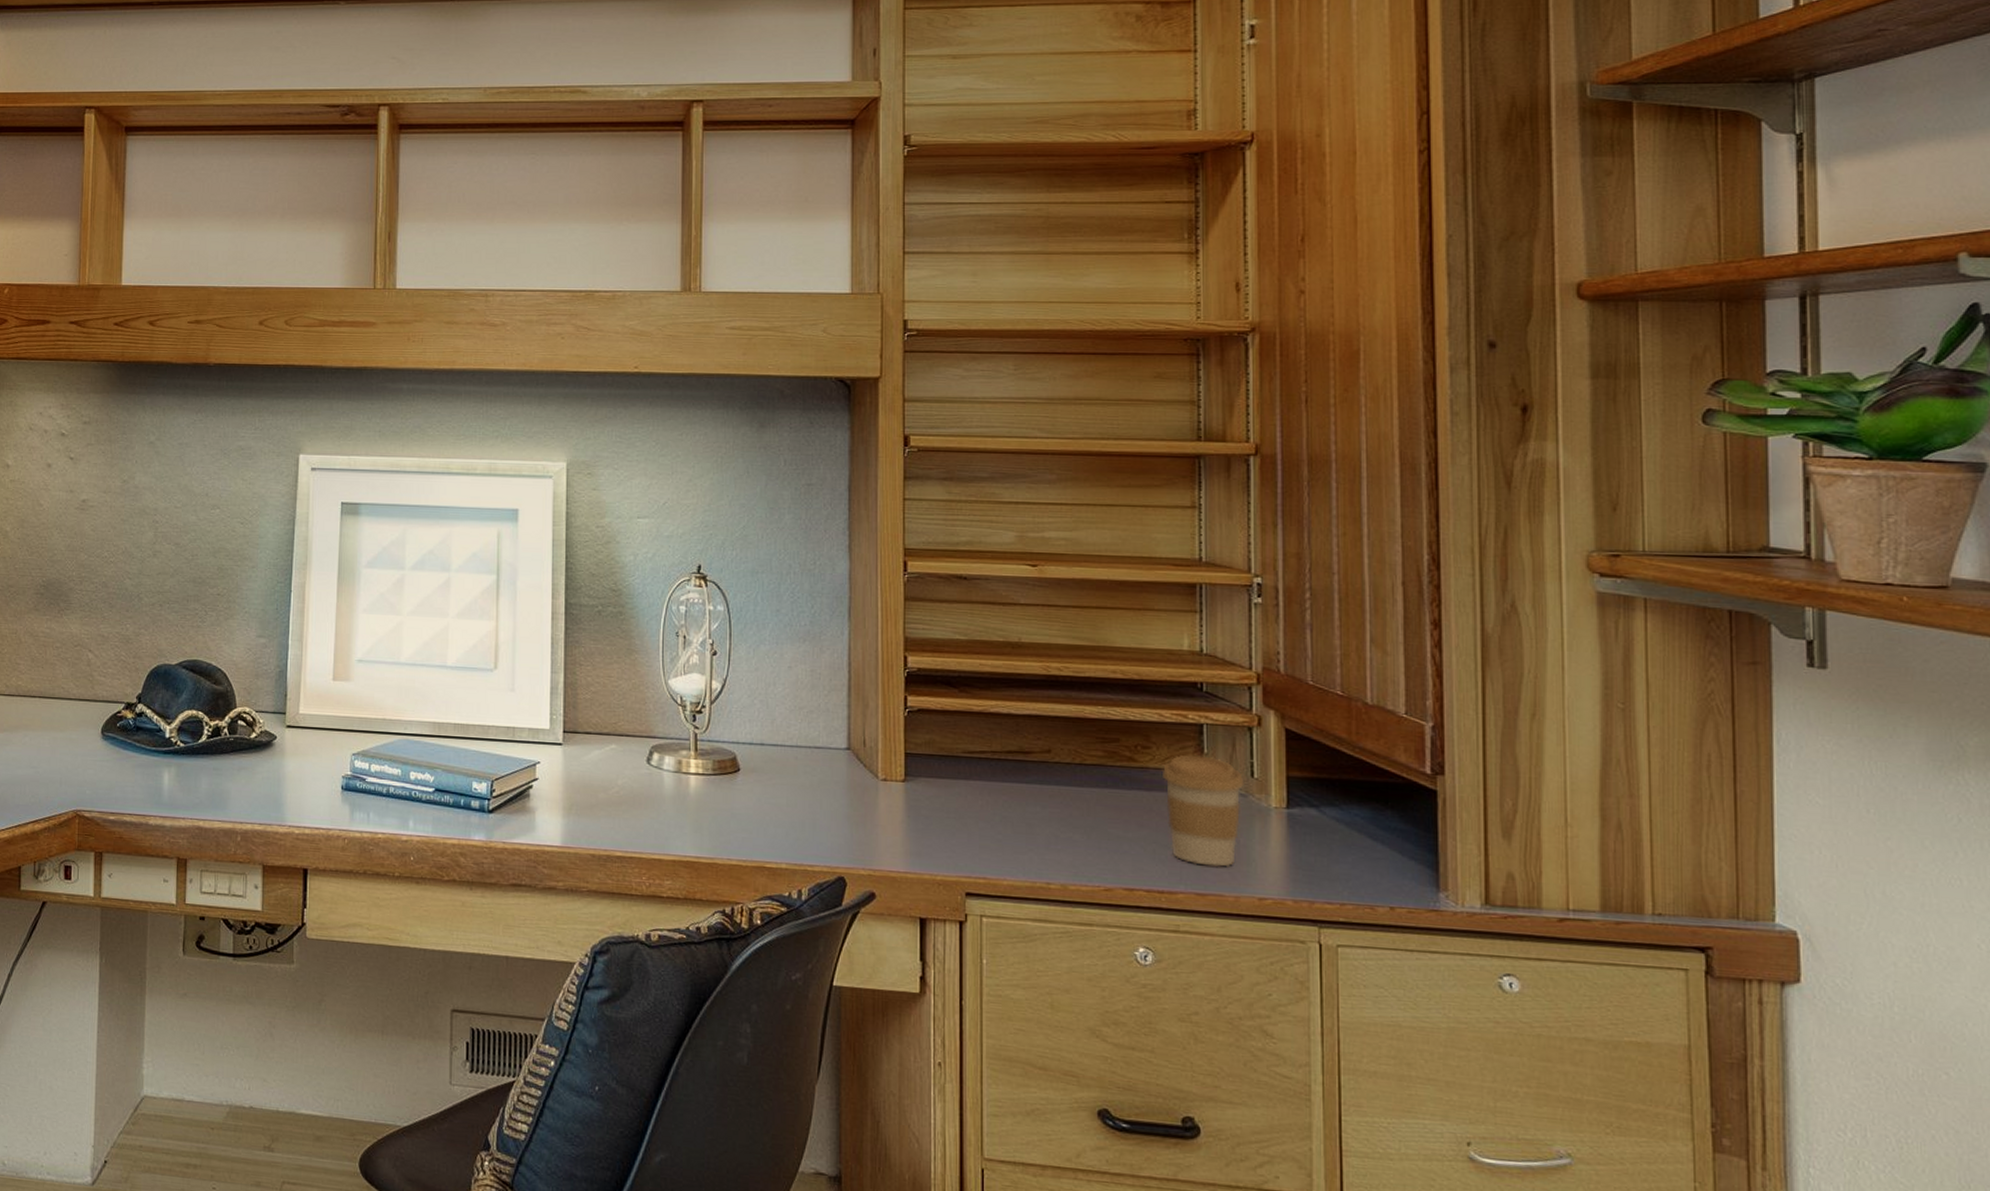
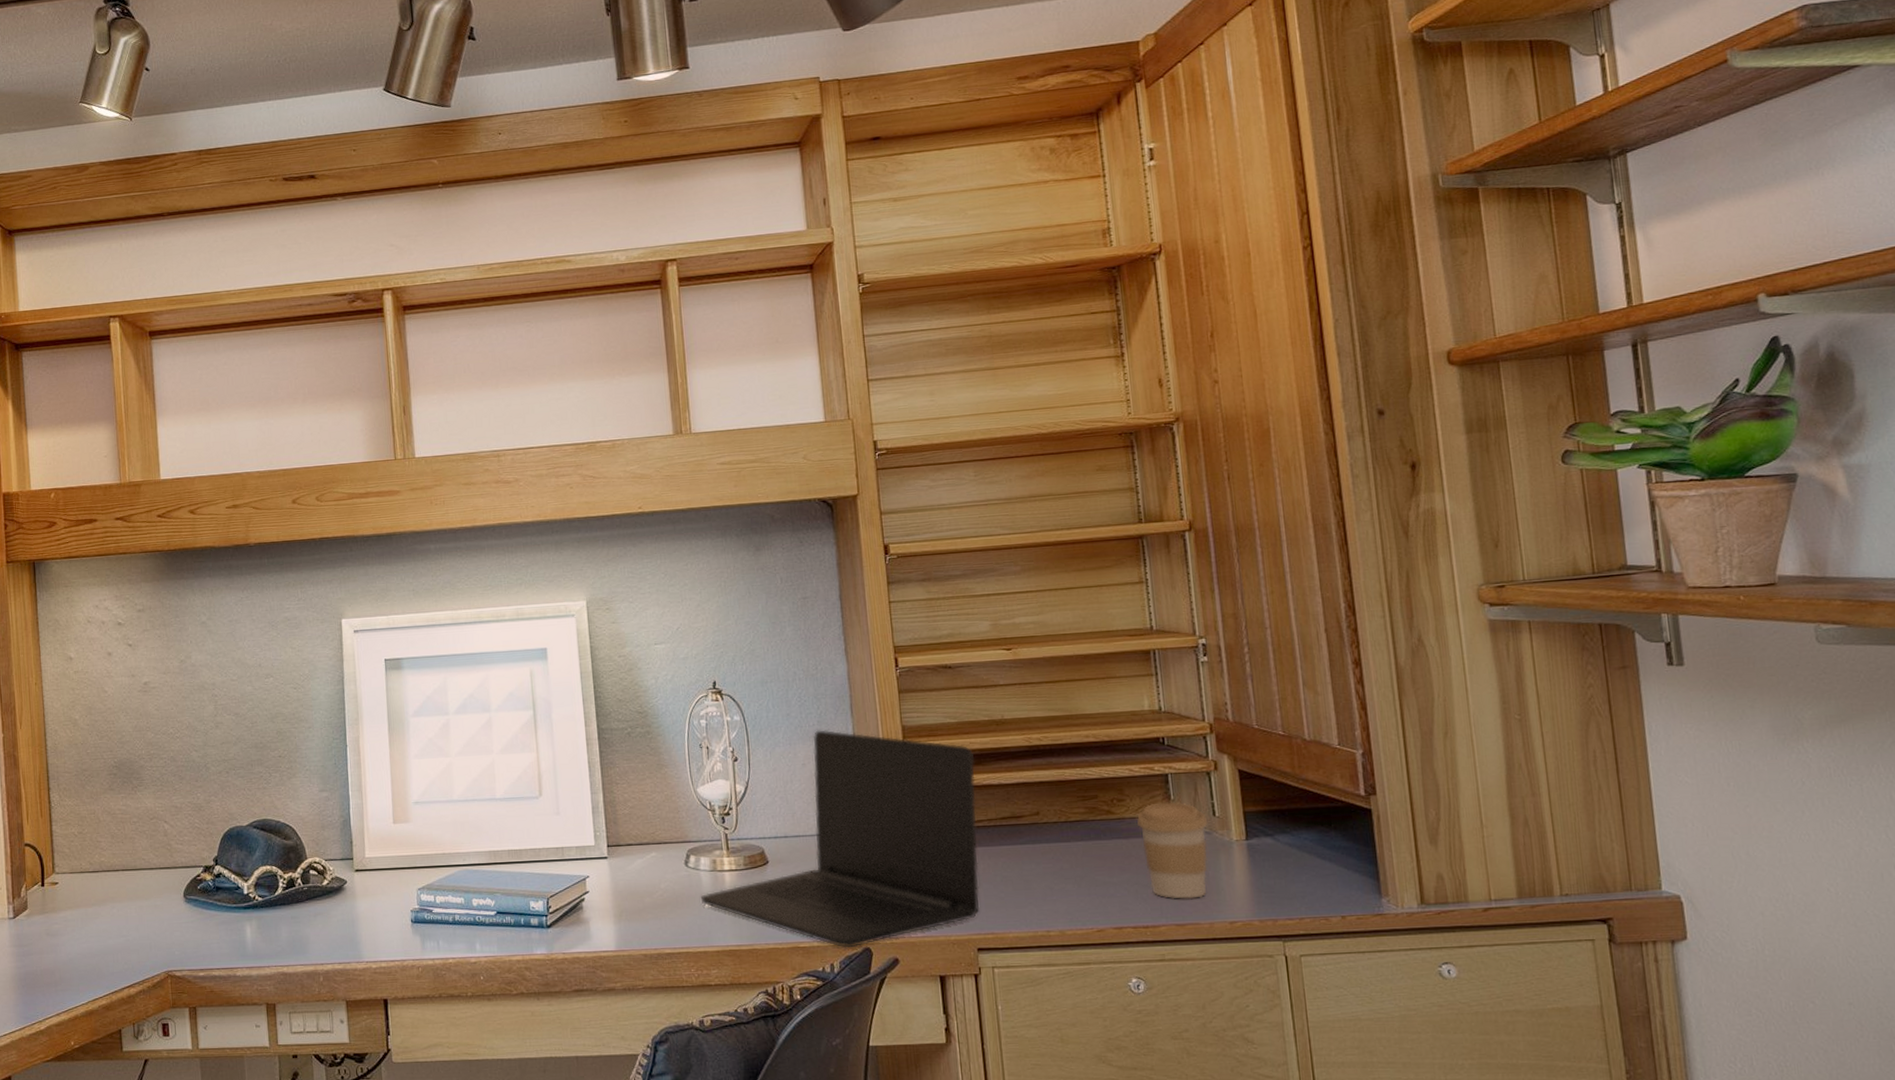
laptop: none [660,631,984,875] -> present [700,729,980,948]

